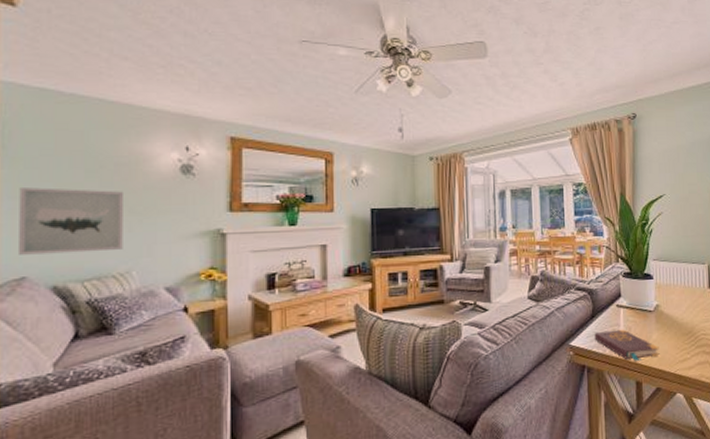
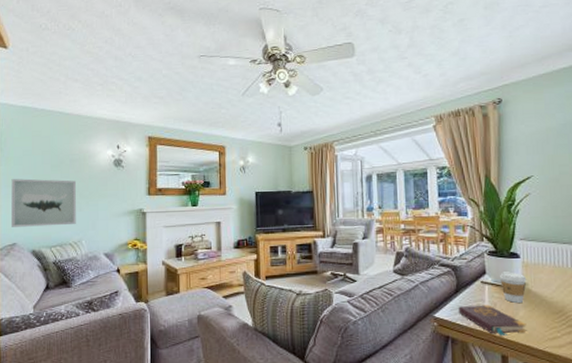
coffee cup: none [635,293,660,326] -> present [500,271,527,303]

